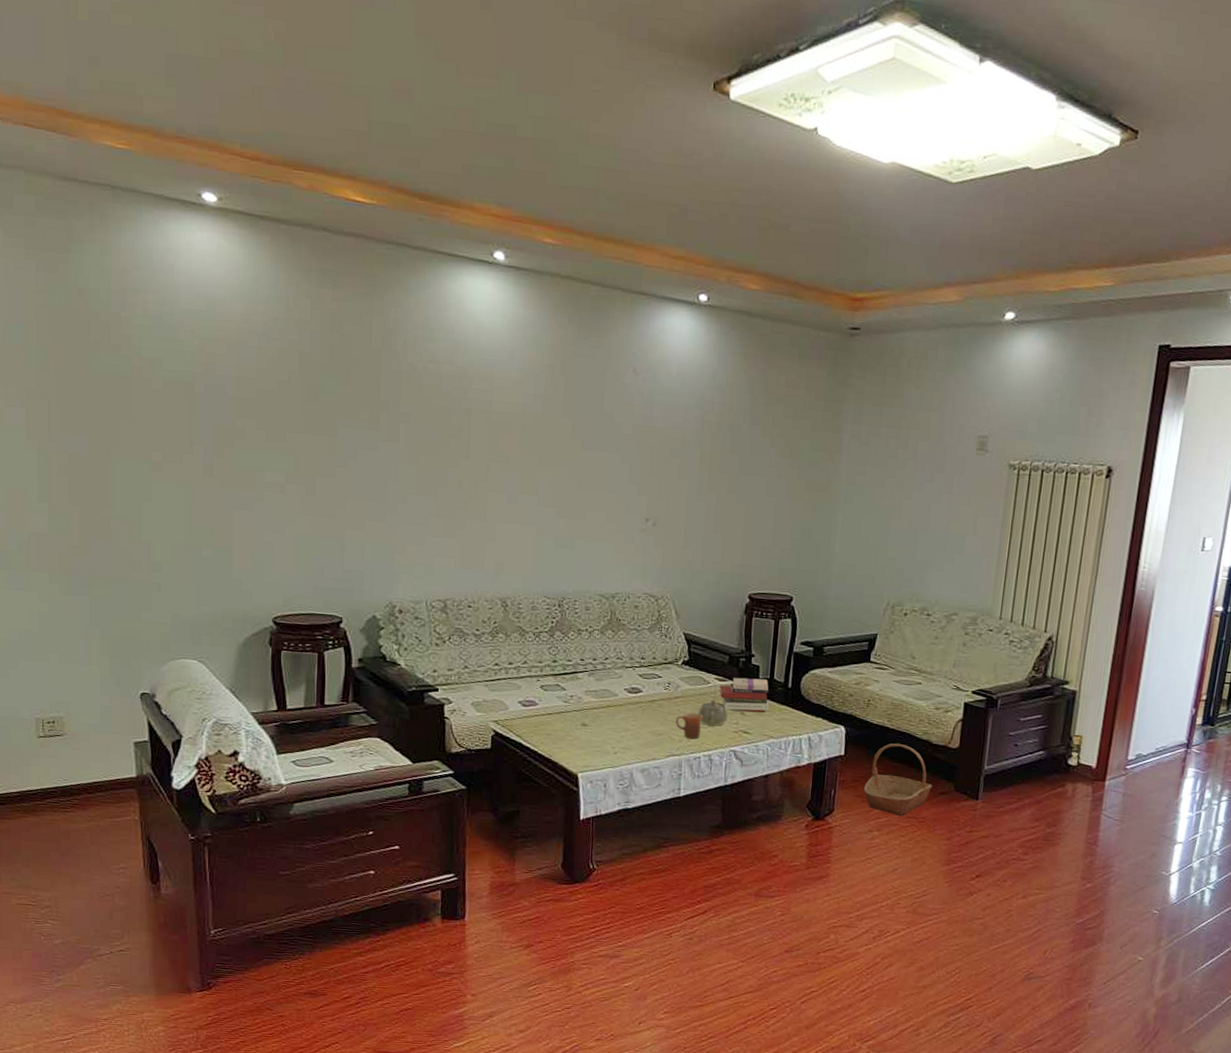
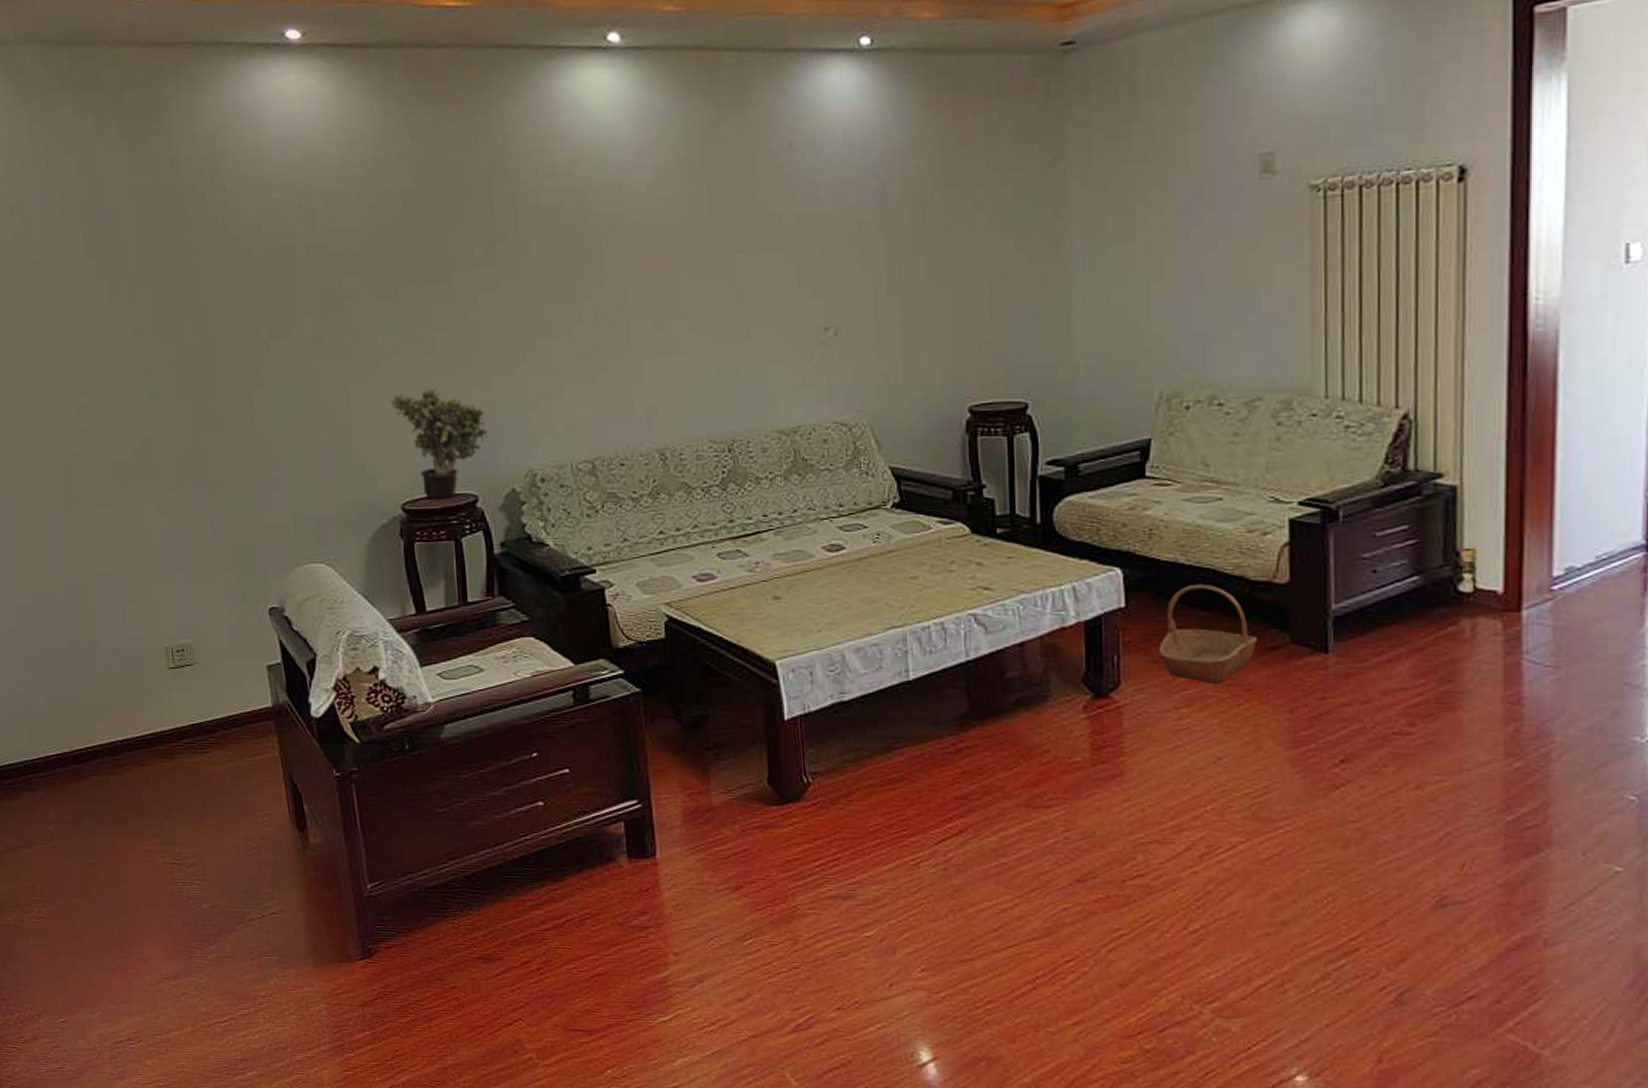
potted plant: none [271,523,358,619] -> present [391,388,489,501]
mug: present [675,712,703,740] -> none [892,569,927,604]
teapot: present [698,699,728,726] -> none [920,548,960,584]
books: present [719,677,770,712] -> none [944,516,1014,561]

